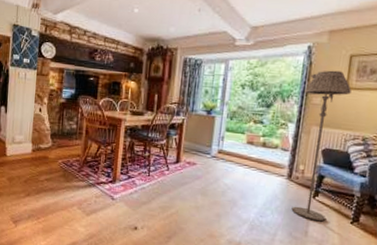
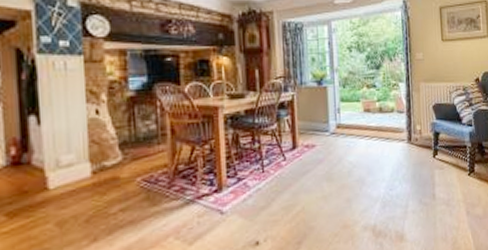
floor lamp: present [291,70,352,222] -> none [408,23,447,181]

